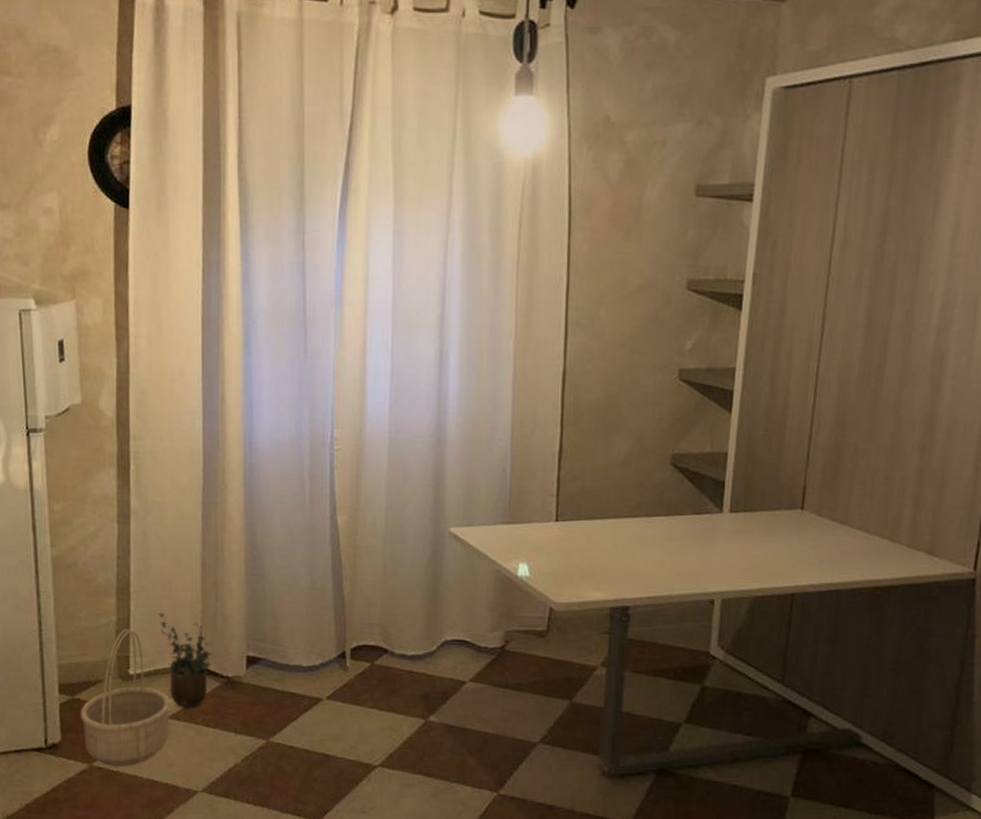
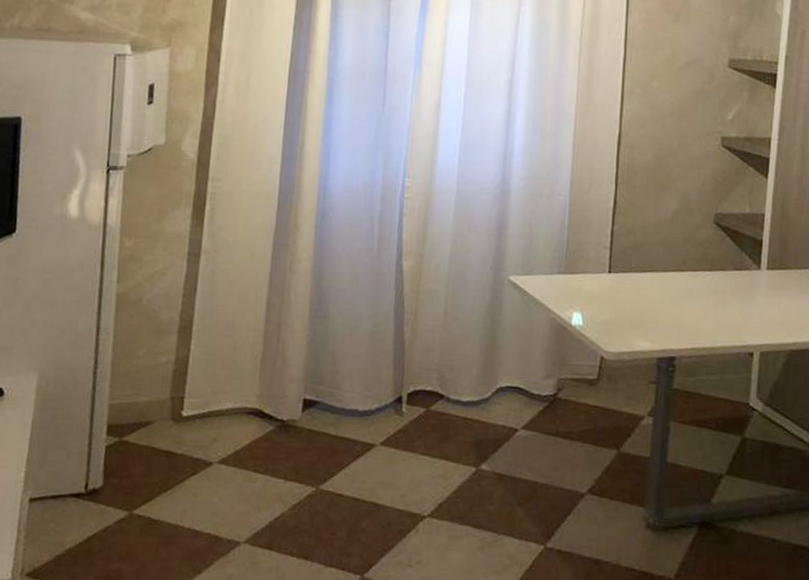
basket: present [80,629,171,767] -> none [125,368,222,515]
potted plant: present [158,612,212,709] -> none [218,352,269,453]

